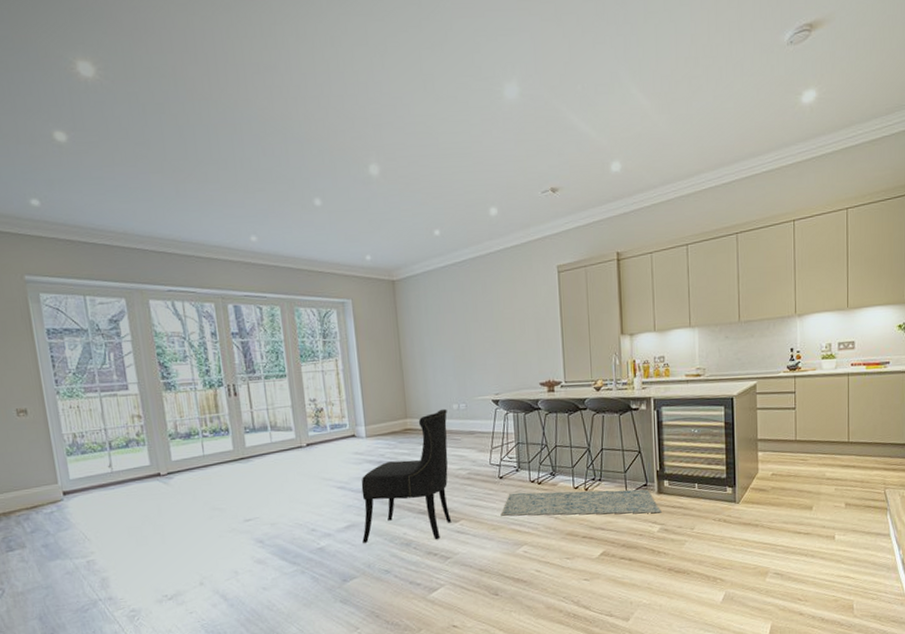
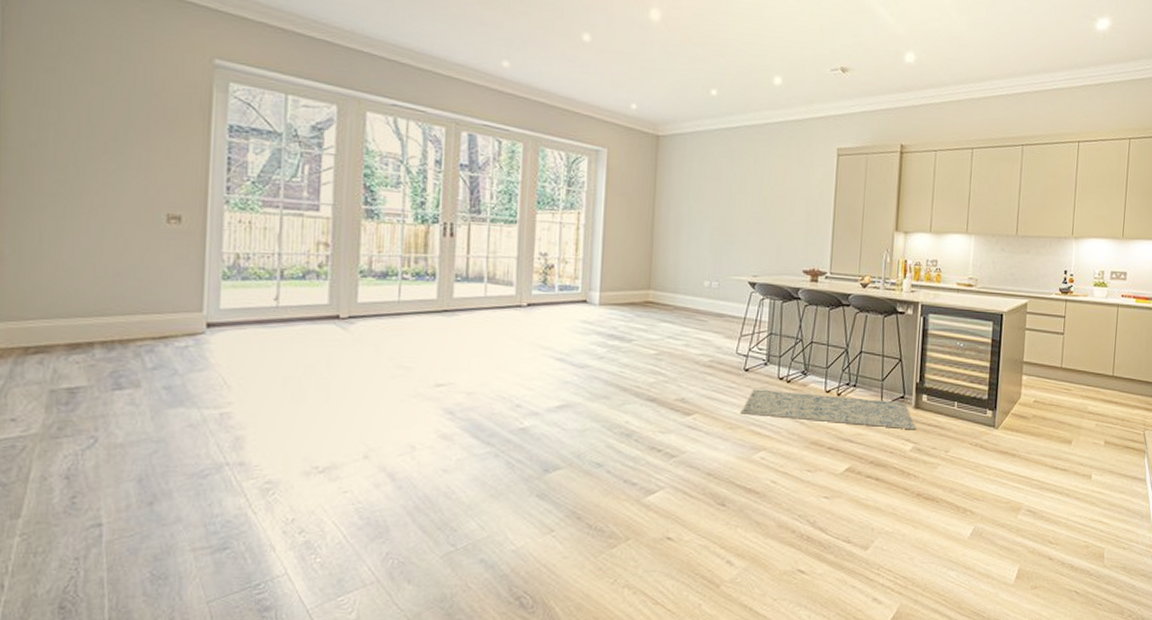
dining chair: present [361,408,452,543] -> none [575,284,697,434]

